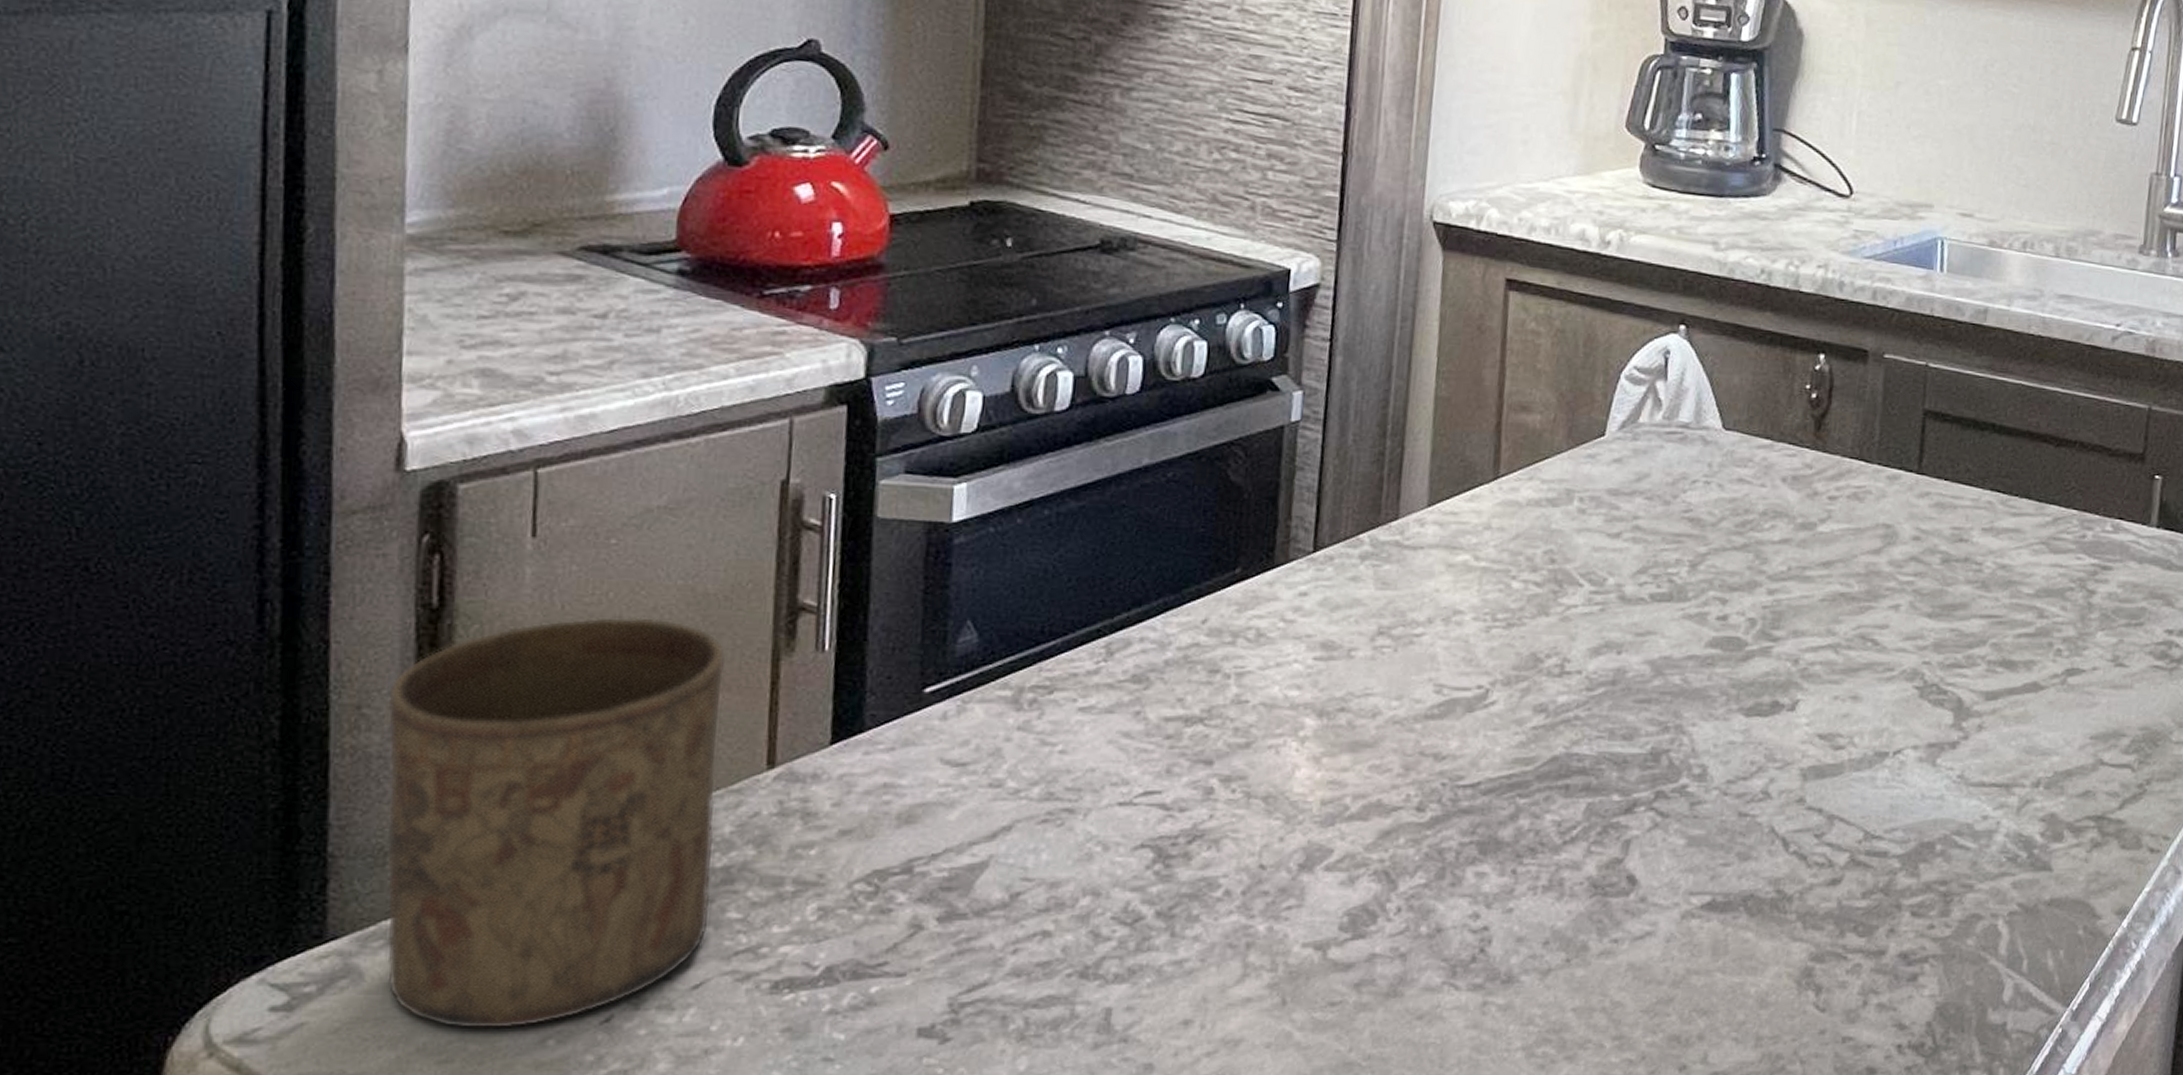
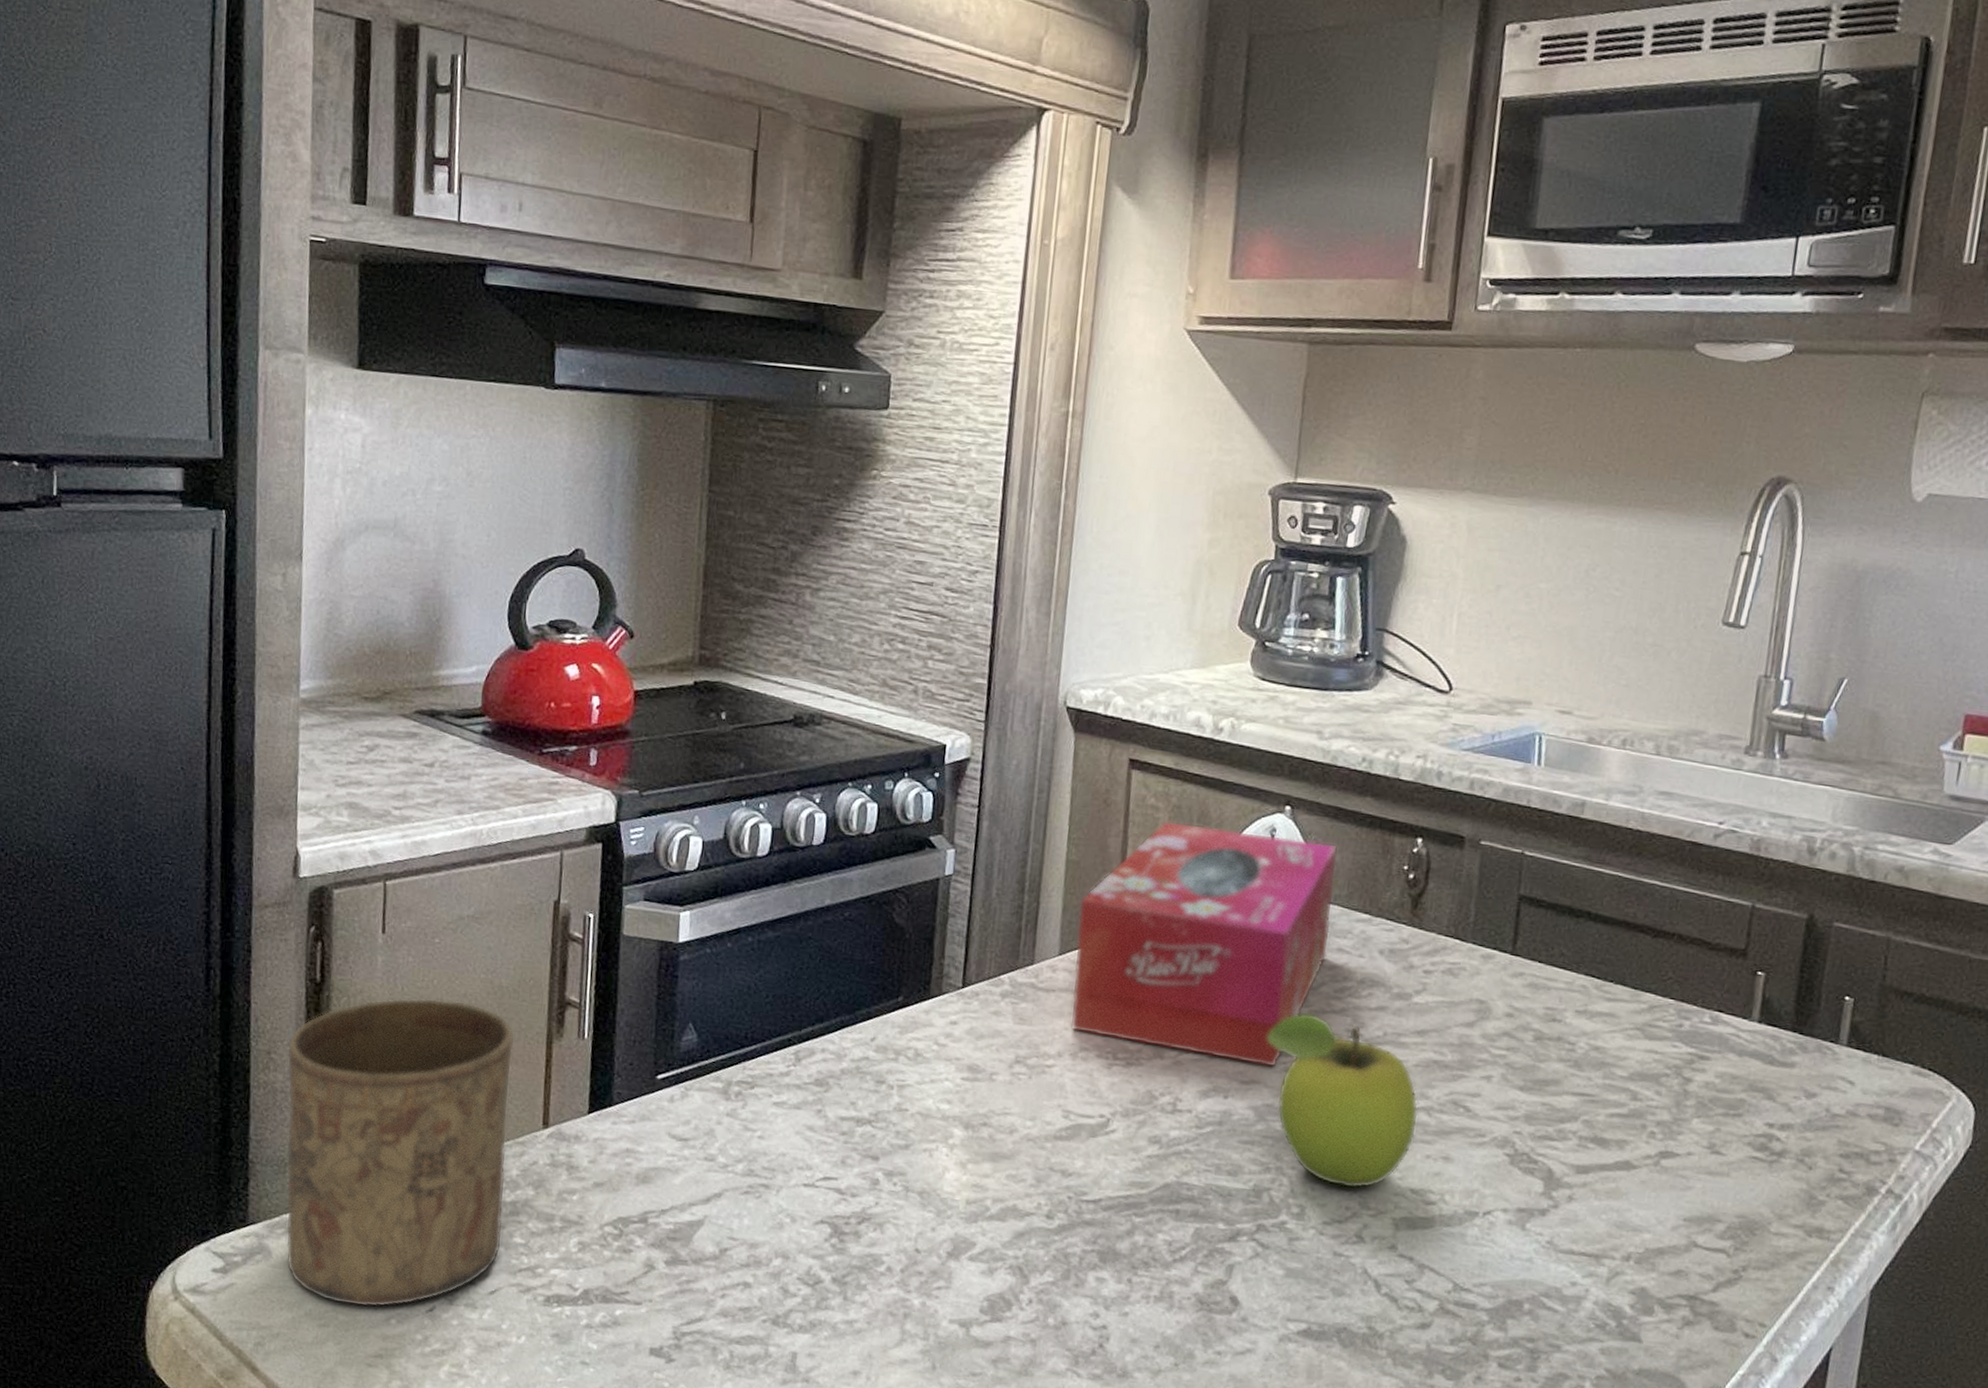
tissue box: none [1442,347,1737,614] -> present [1070,820,1338,1066]
fruit: none [1664,551,1826,741] -> present [1267,1011,1419,1189]

